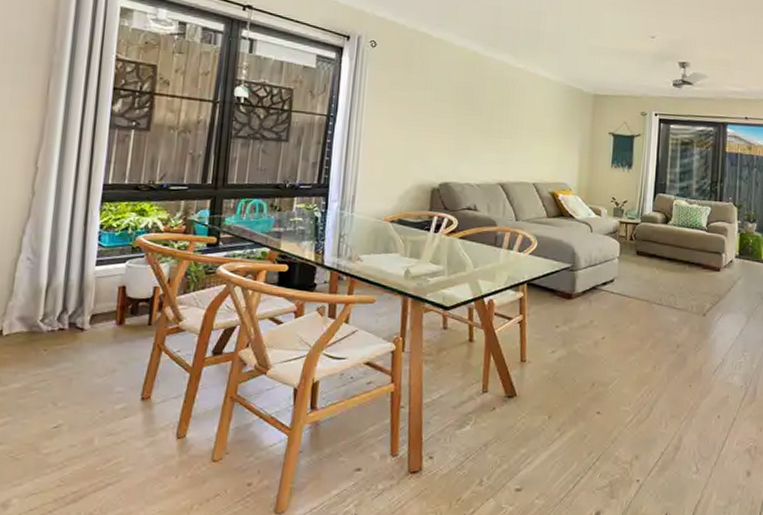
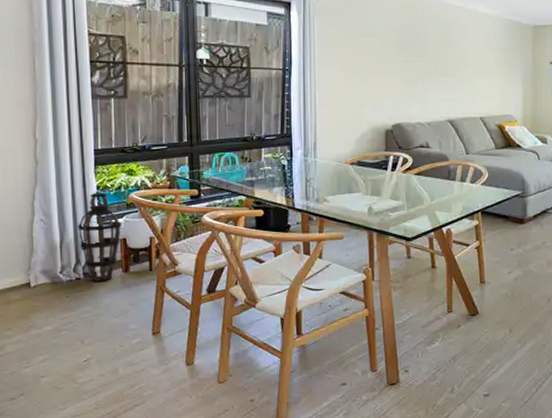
lantern: none [70,231,124,334] -> present [78,192,122,282]

